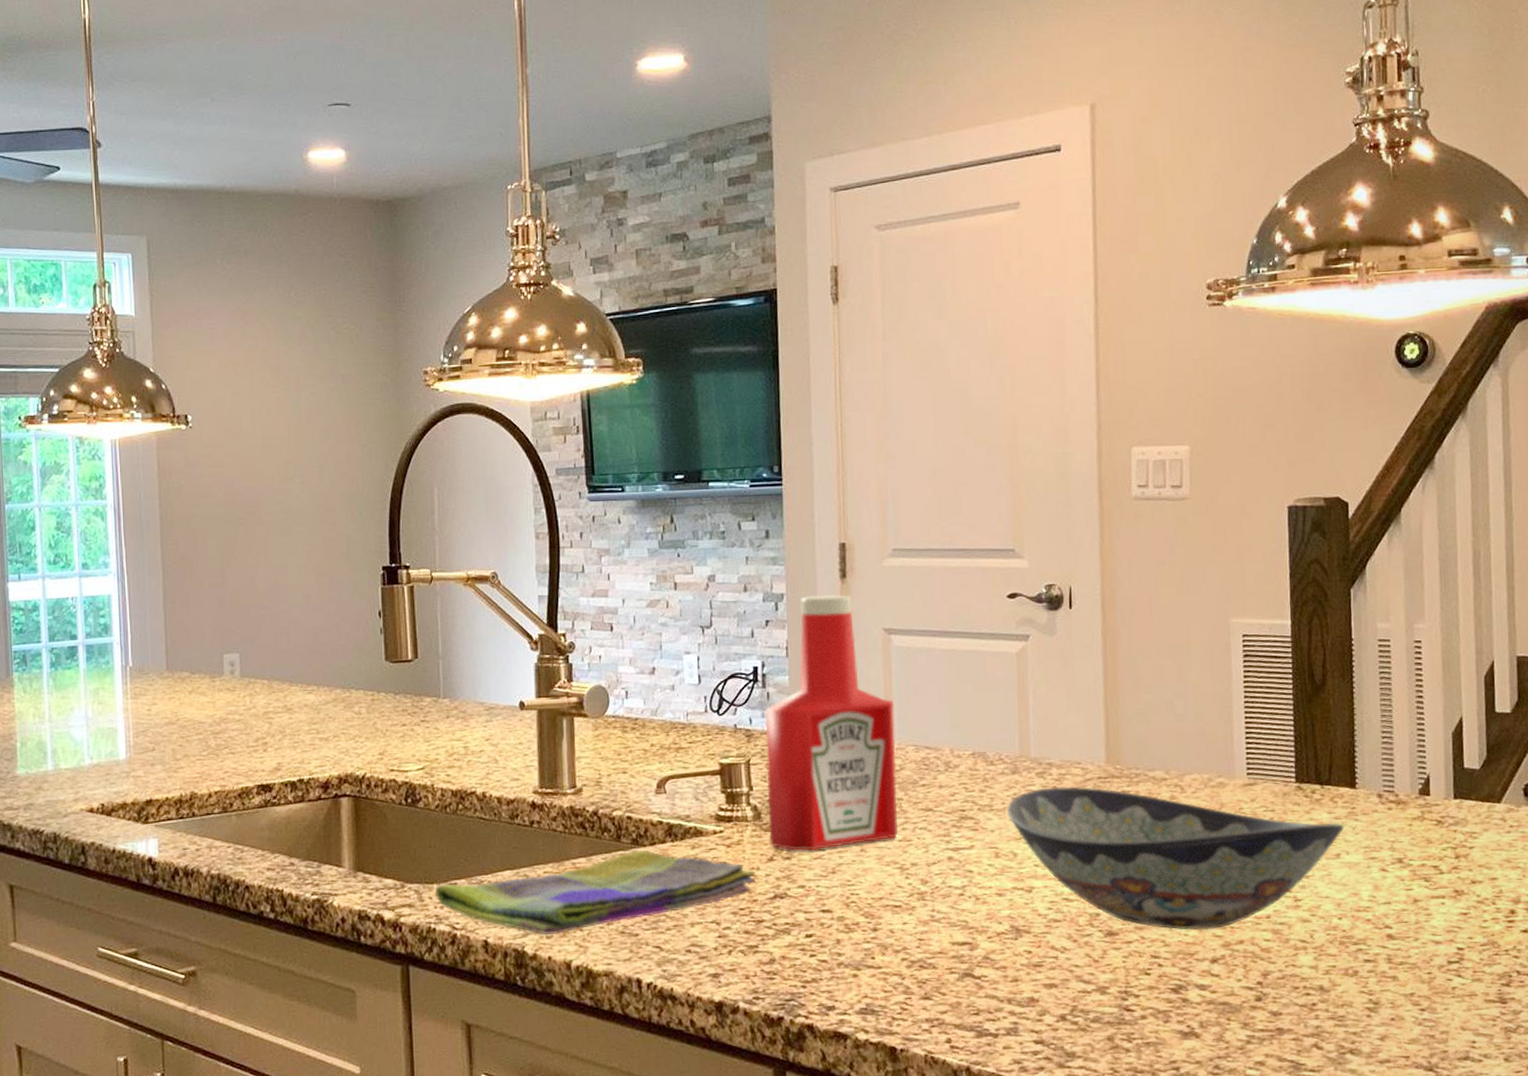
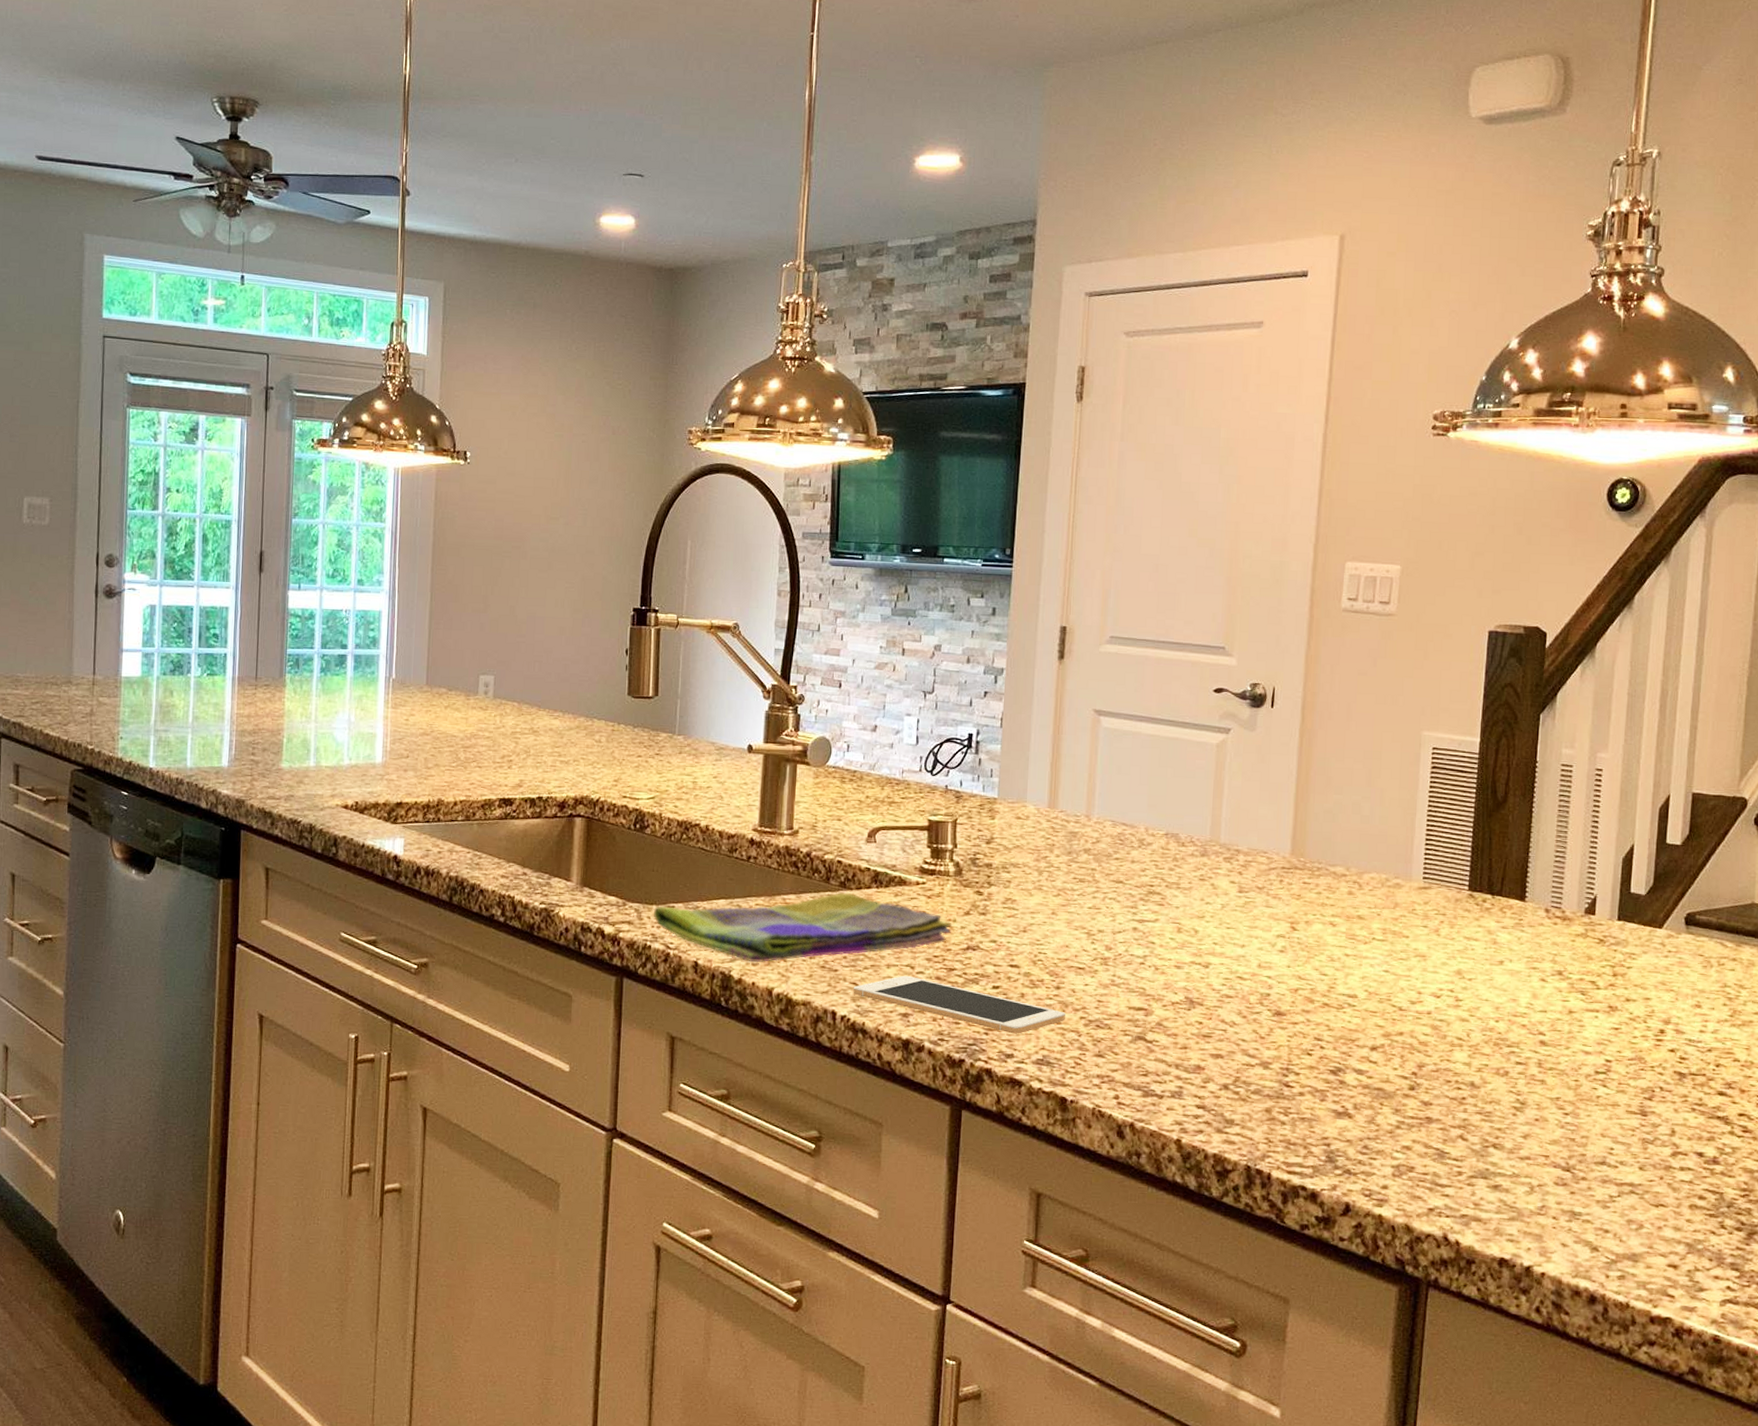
cell phone: none [657,933,886,984] -> present [853,976,1065,1034]
ketchup bottle: present [765,595,899,851] -> none [968,673,1097,910]
decorative bowl: present [1007,786,1345,931] -> none [1193,872,1511,1020]

